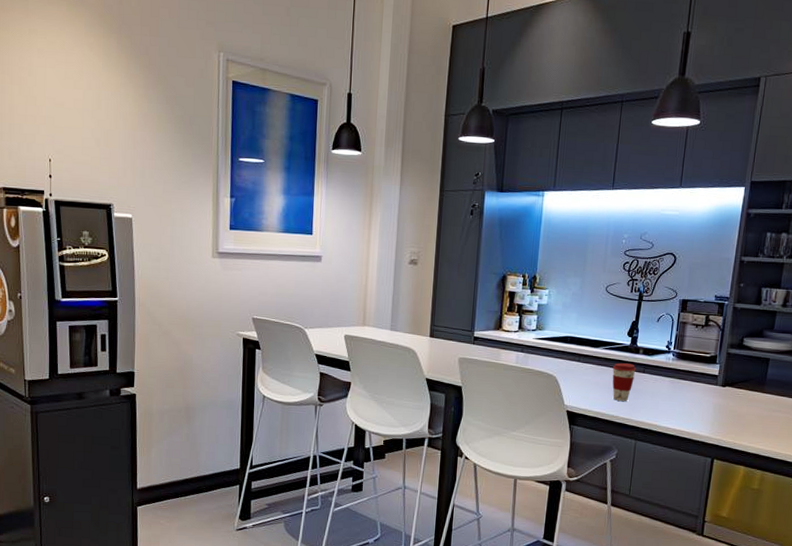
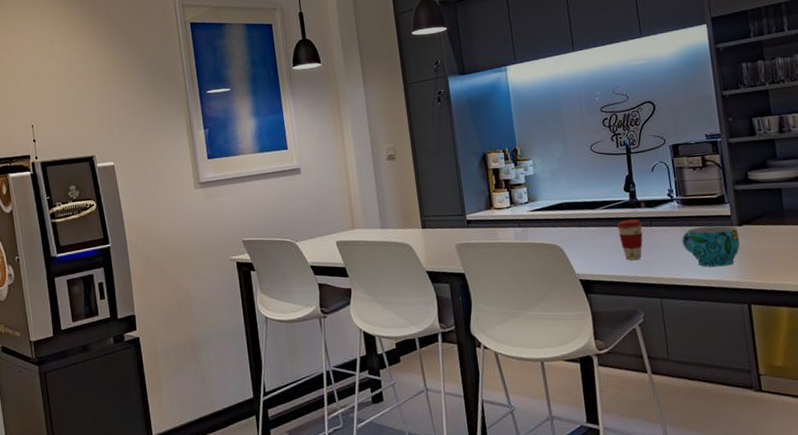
cup: none [668,381,721,421] -> present [682,225,740,267]

